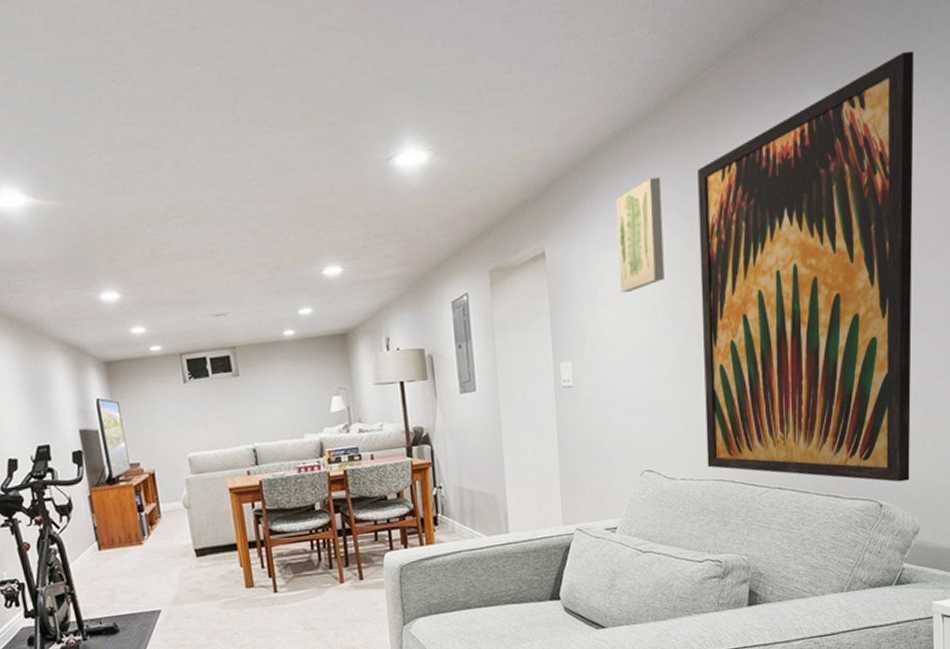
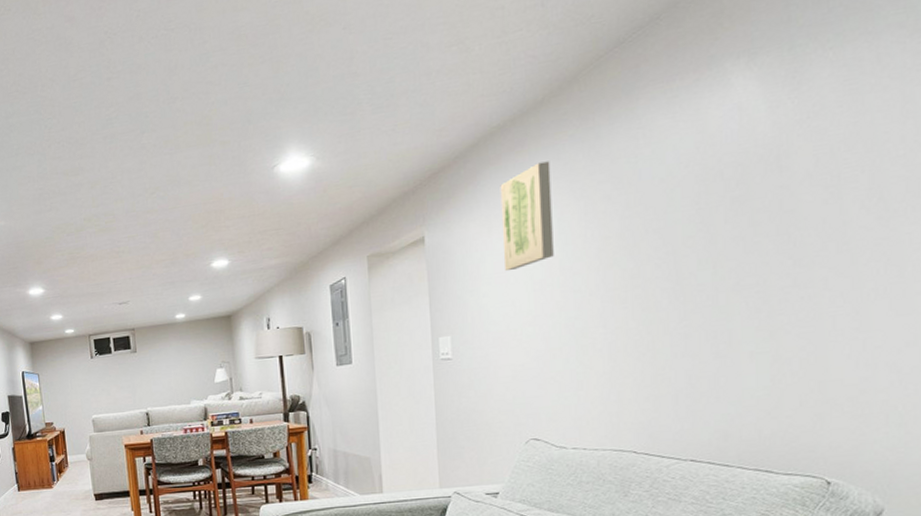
wall art: present [698,50,914,482] -> none [592,8,868,459]

